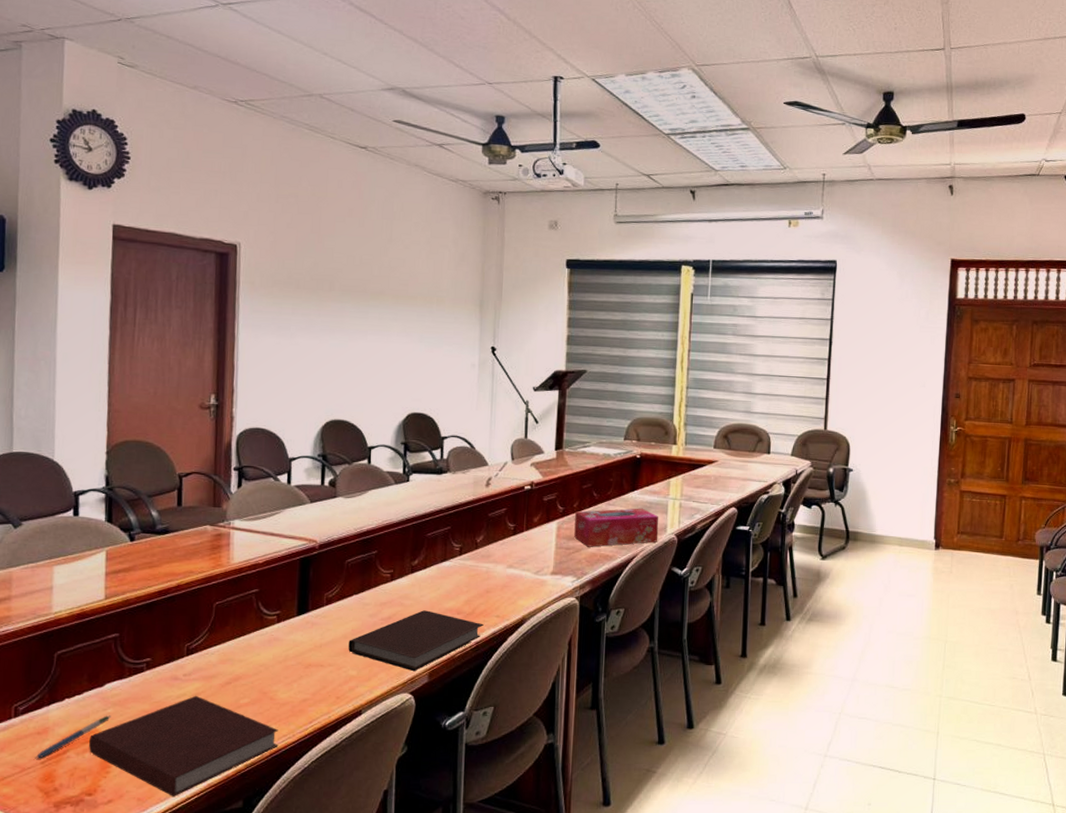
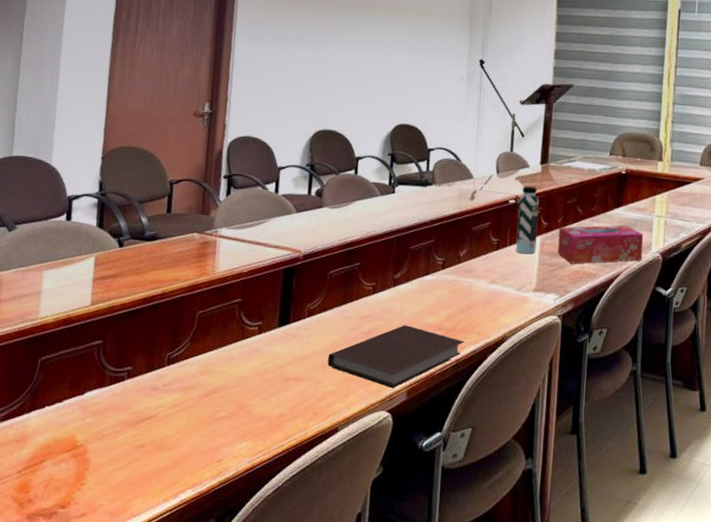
pen: present [35,715,111,759] -> none [12,424,90,468]
notebook: present [89,695,279,796] -> none [65,406,254,512]
water bottle: none [532,472,555,539] -> present [516,186,539,254]

